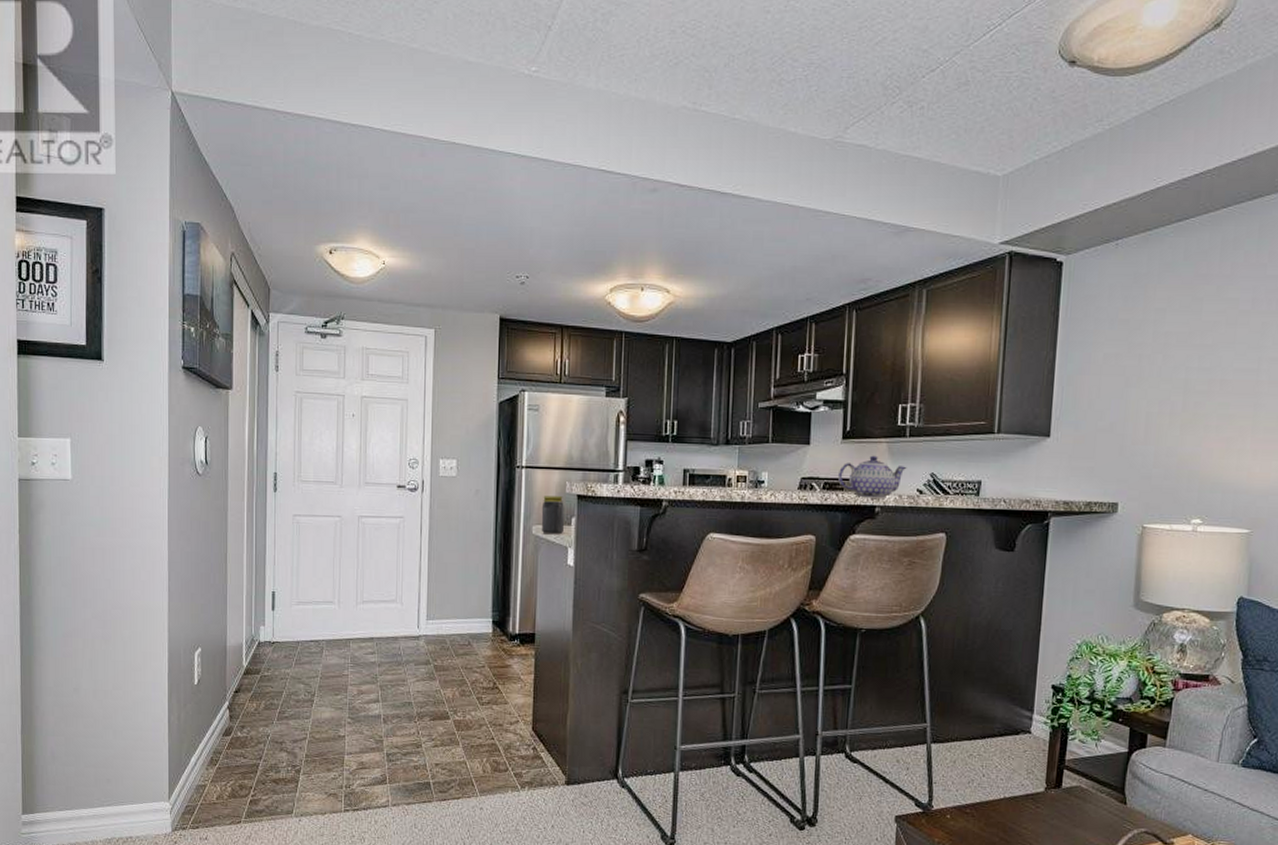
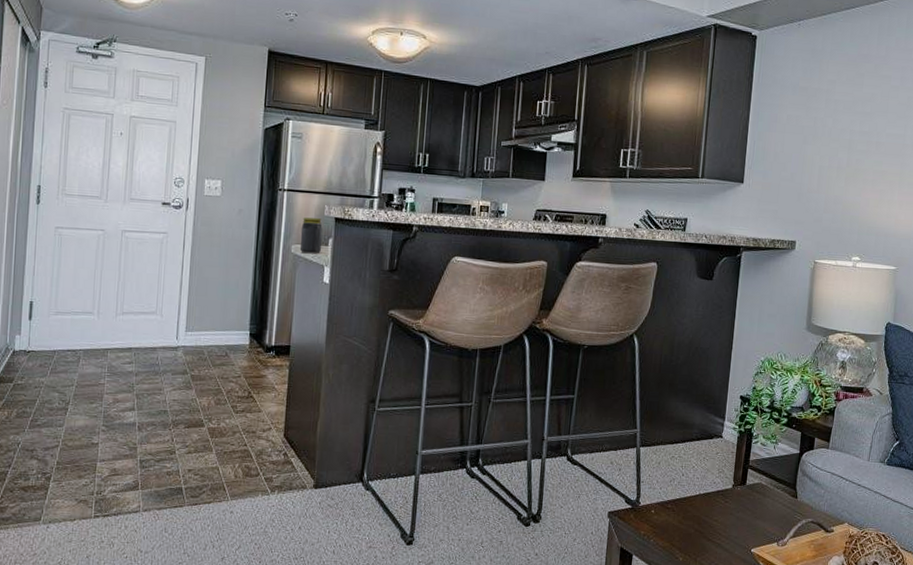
teapot: present [837,455,907,499] -> none [567,192,626,231]

